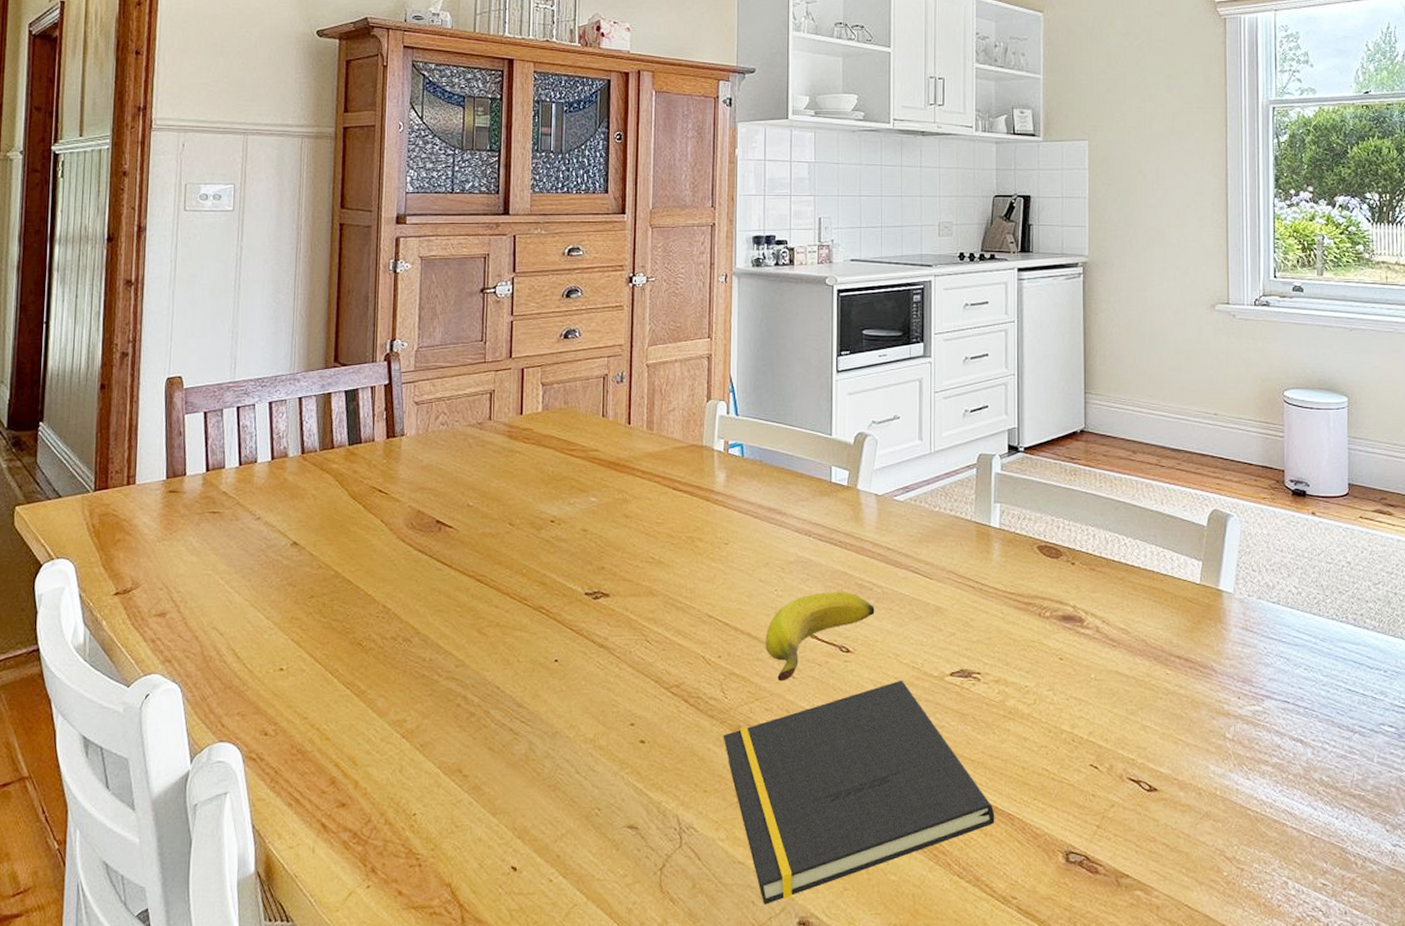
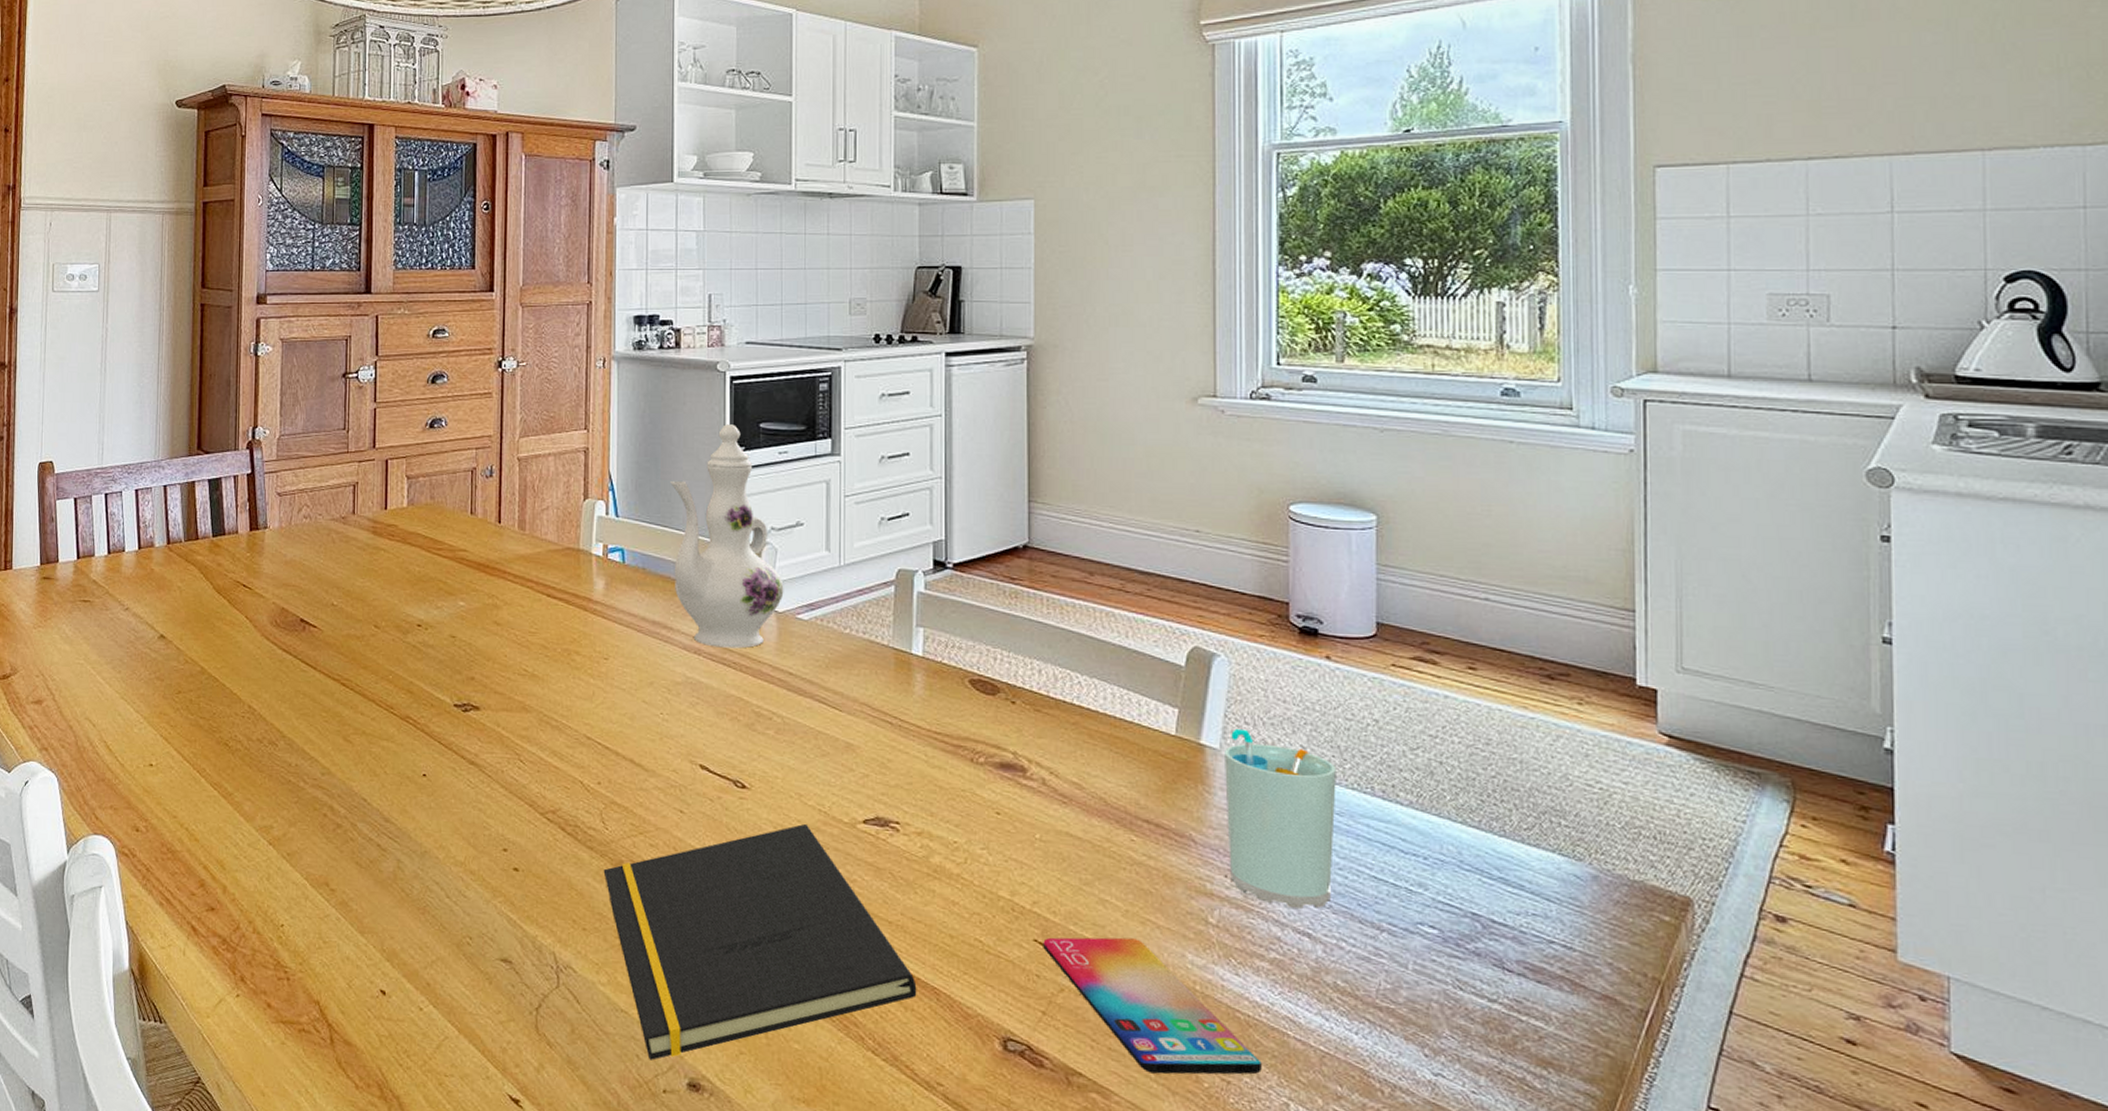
banana: present [765,592,875,681] -> none [650,719,775,816]
ewer: none [784,332,883,529] -> present [670,424,784,649]
smartphone: none [1097,756,1267,869] -> present [1043,937,1262,1075]
cup: none [1237,575,1321,720] -> present [1225,728,1336,909]

